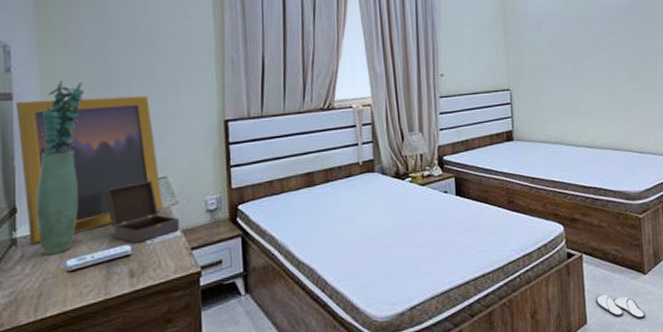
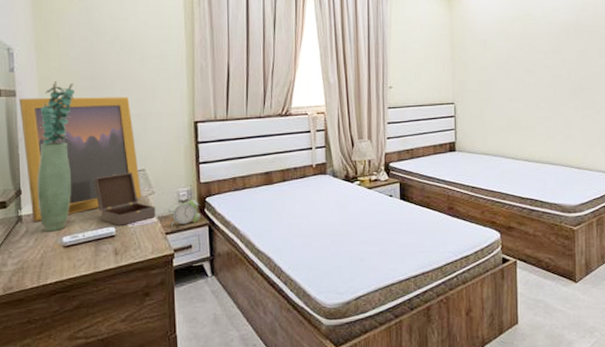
alarm clock: none [193,207,233,241] -> present [167,199,201,227]
slippers: present [596,295,646,319] -> none [528,299,575,323]

